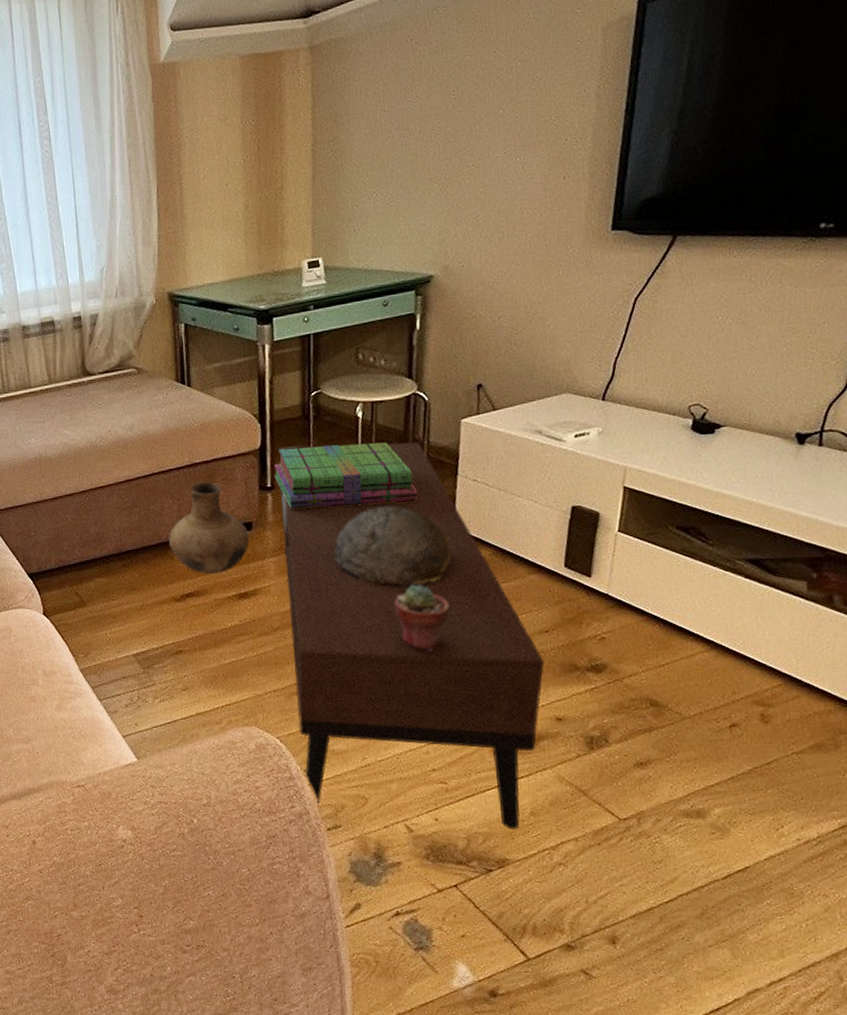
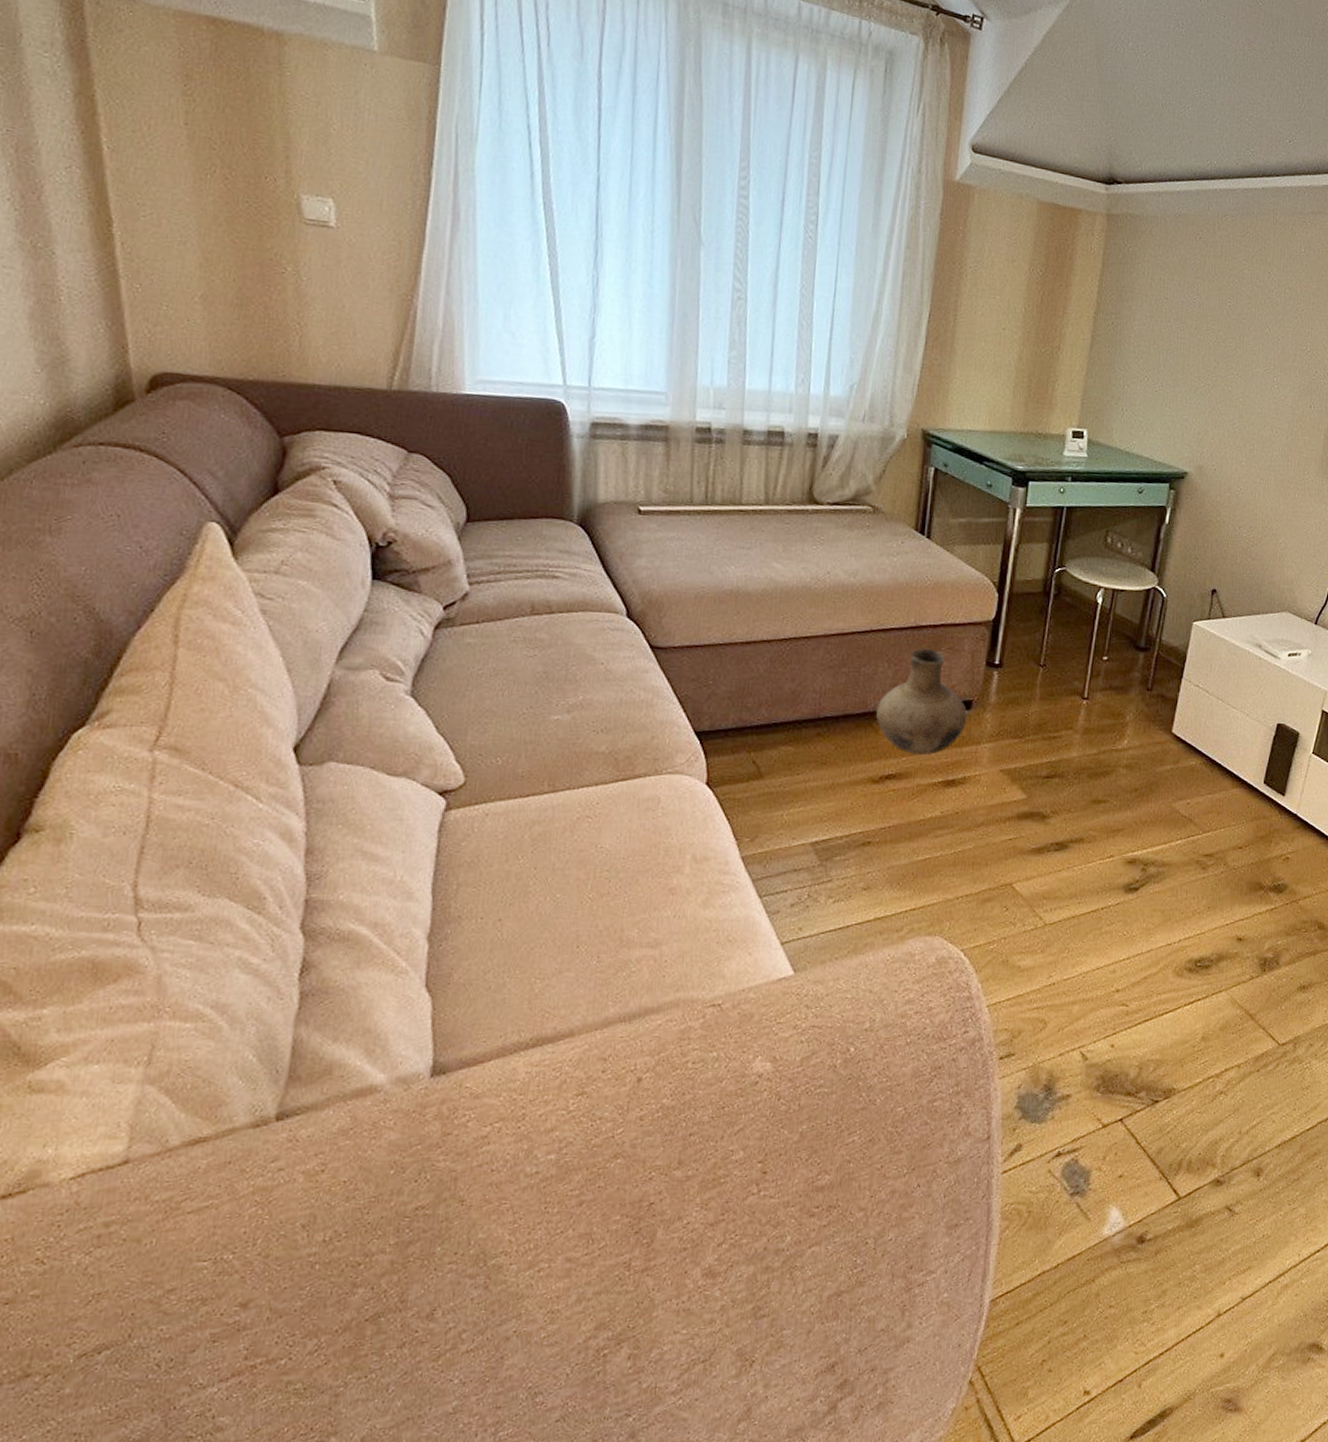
stack of books: present [274,442,417,509] -> none [1004,624,1143,700]
coffee table: present [279,442,545,830] -> none [985,621,1235,1056]
decorative bowl: present [333,506,451,587] -> none [1052,701,1166,790]
potted succulent: present [395,584,450,652] -> none [1104,787,1157,861]

